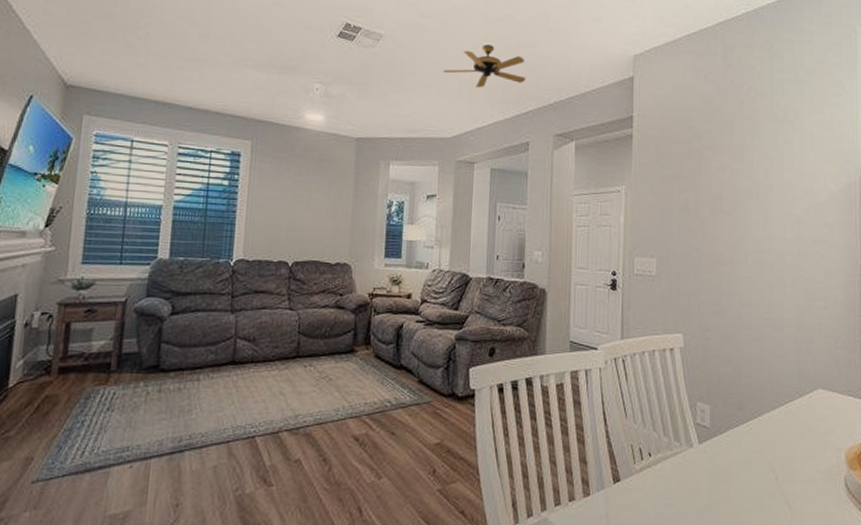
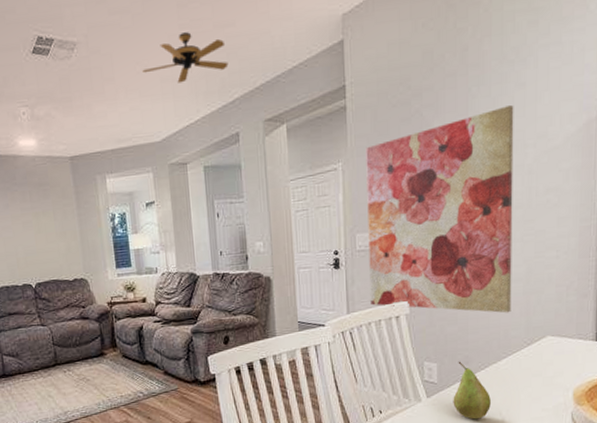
wall art: none [645,158,784,359] -> present [366,105,514,313]
fruit: none [725,406,764,474] -> present [453,361,491,420]

